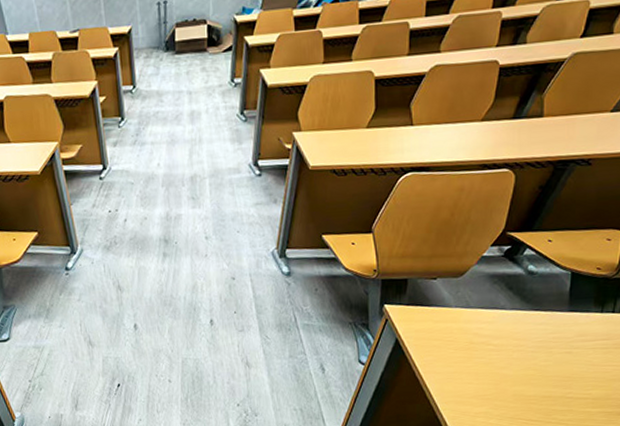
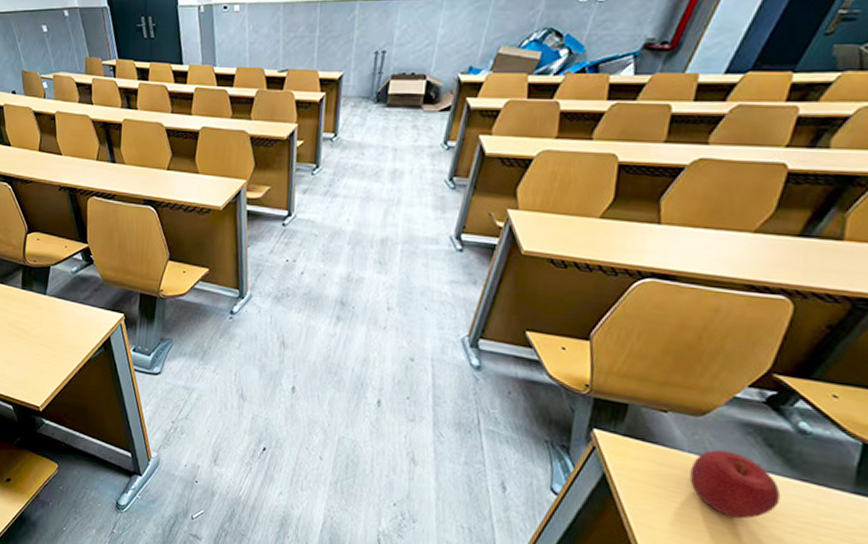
apple: none [458,299,522,350] -> present [689,449,781,520]

